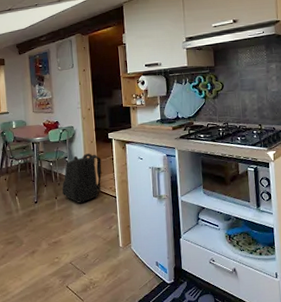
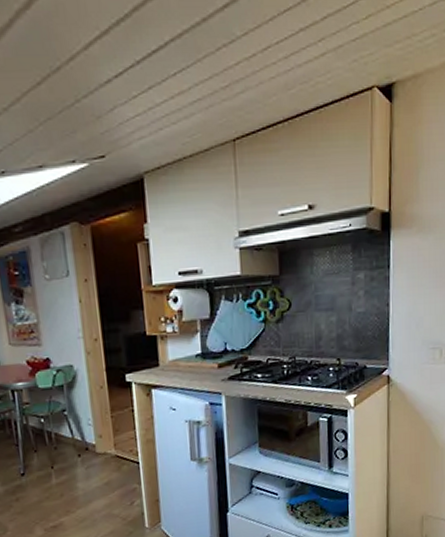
backpack: present [61,153,102,203] -> none [60,403,118,473]

